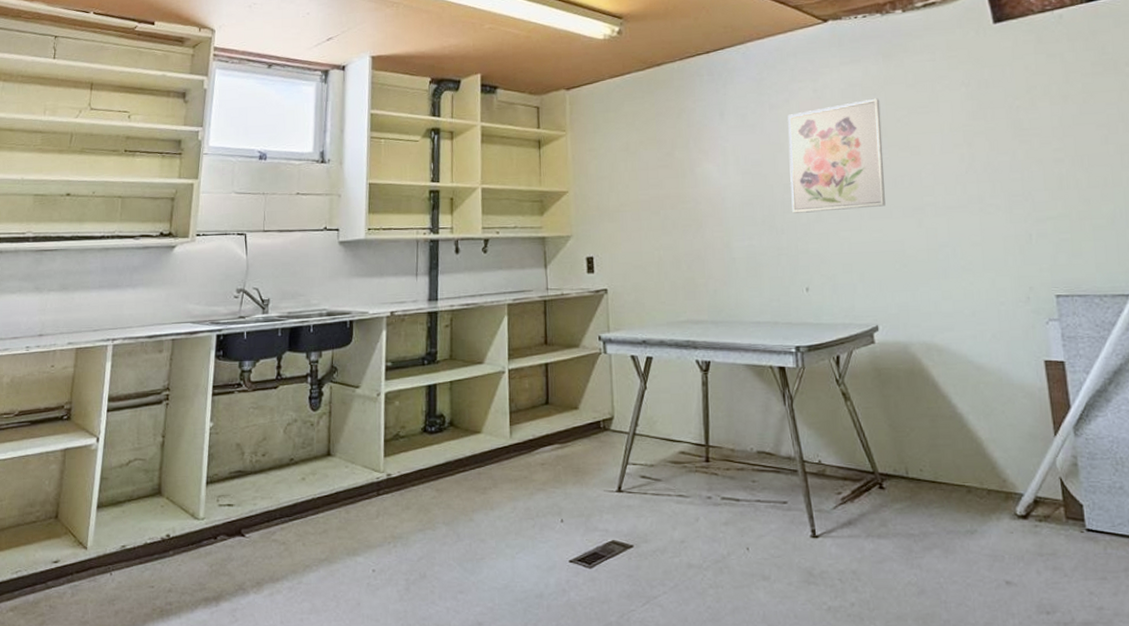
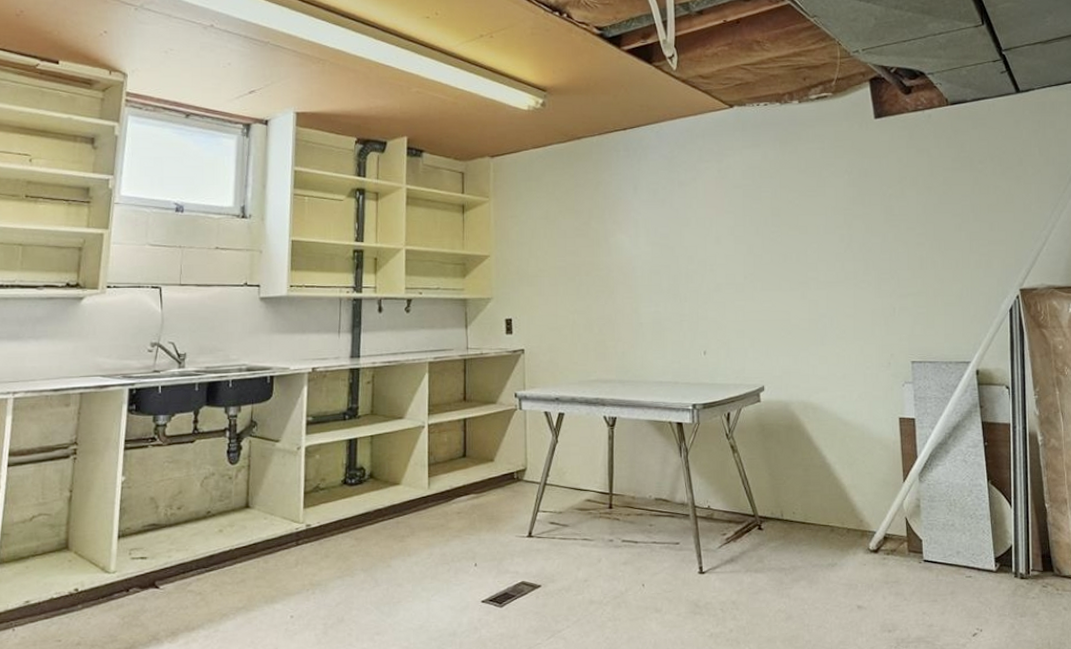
wall art: present [788,98,885,213] -> none [694,180,776,283]

